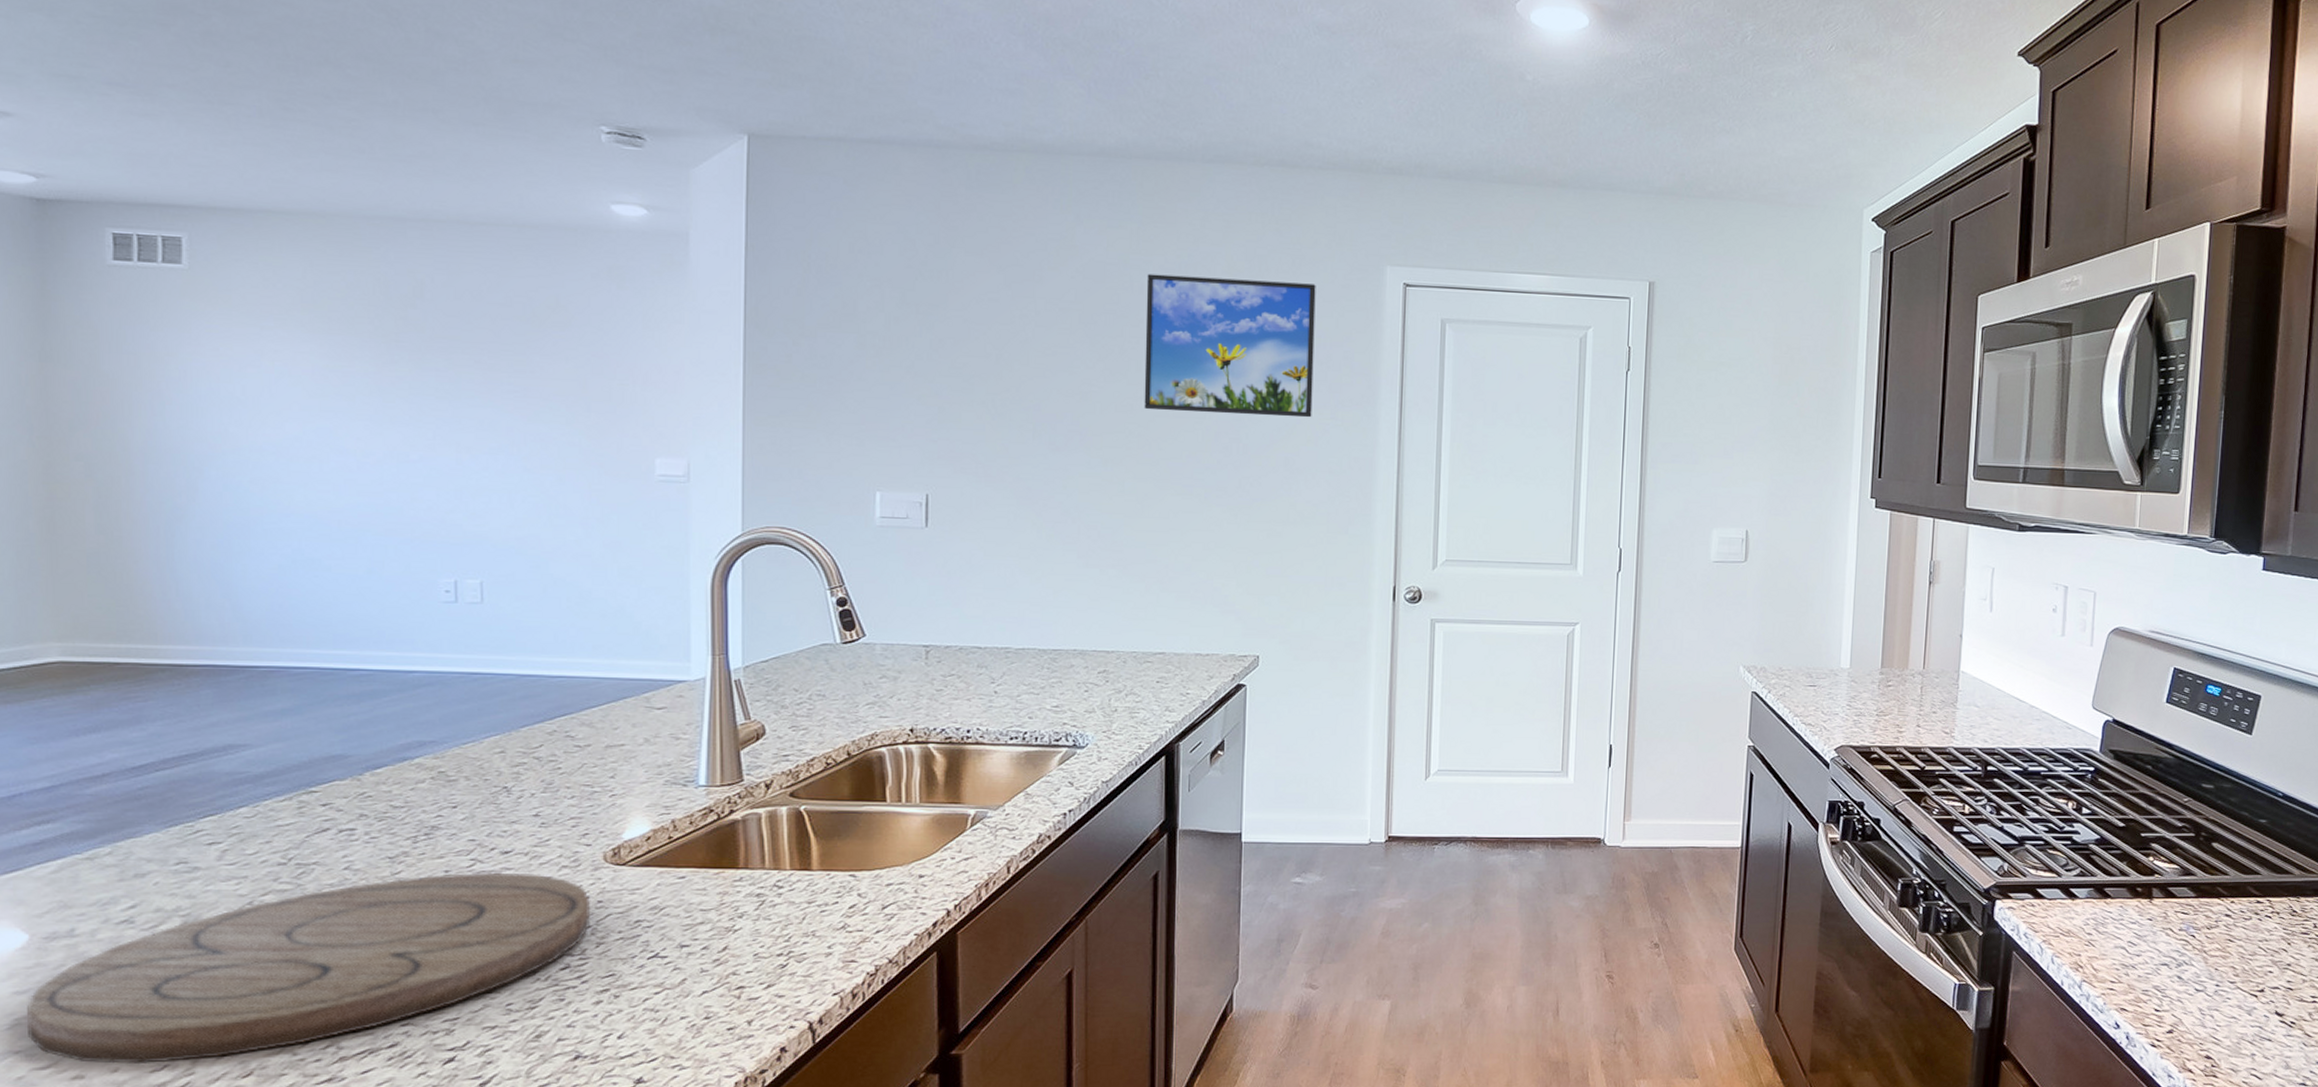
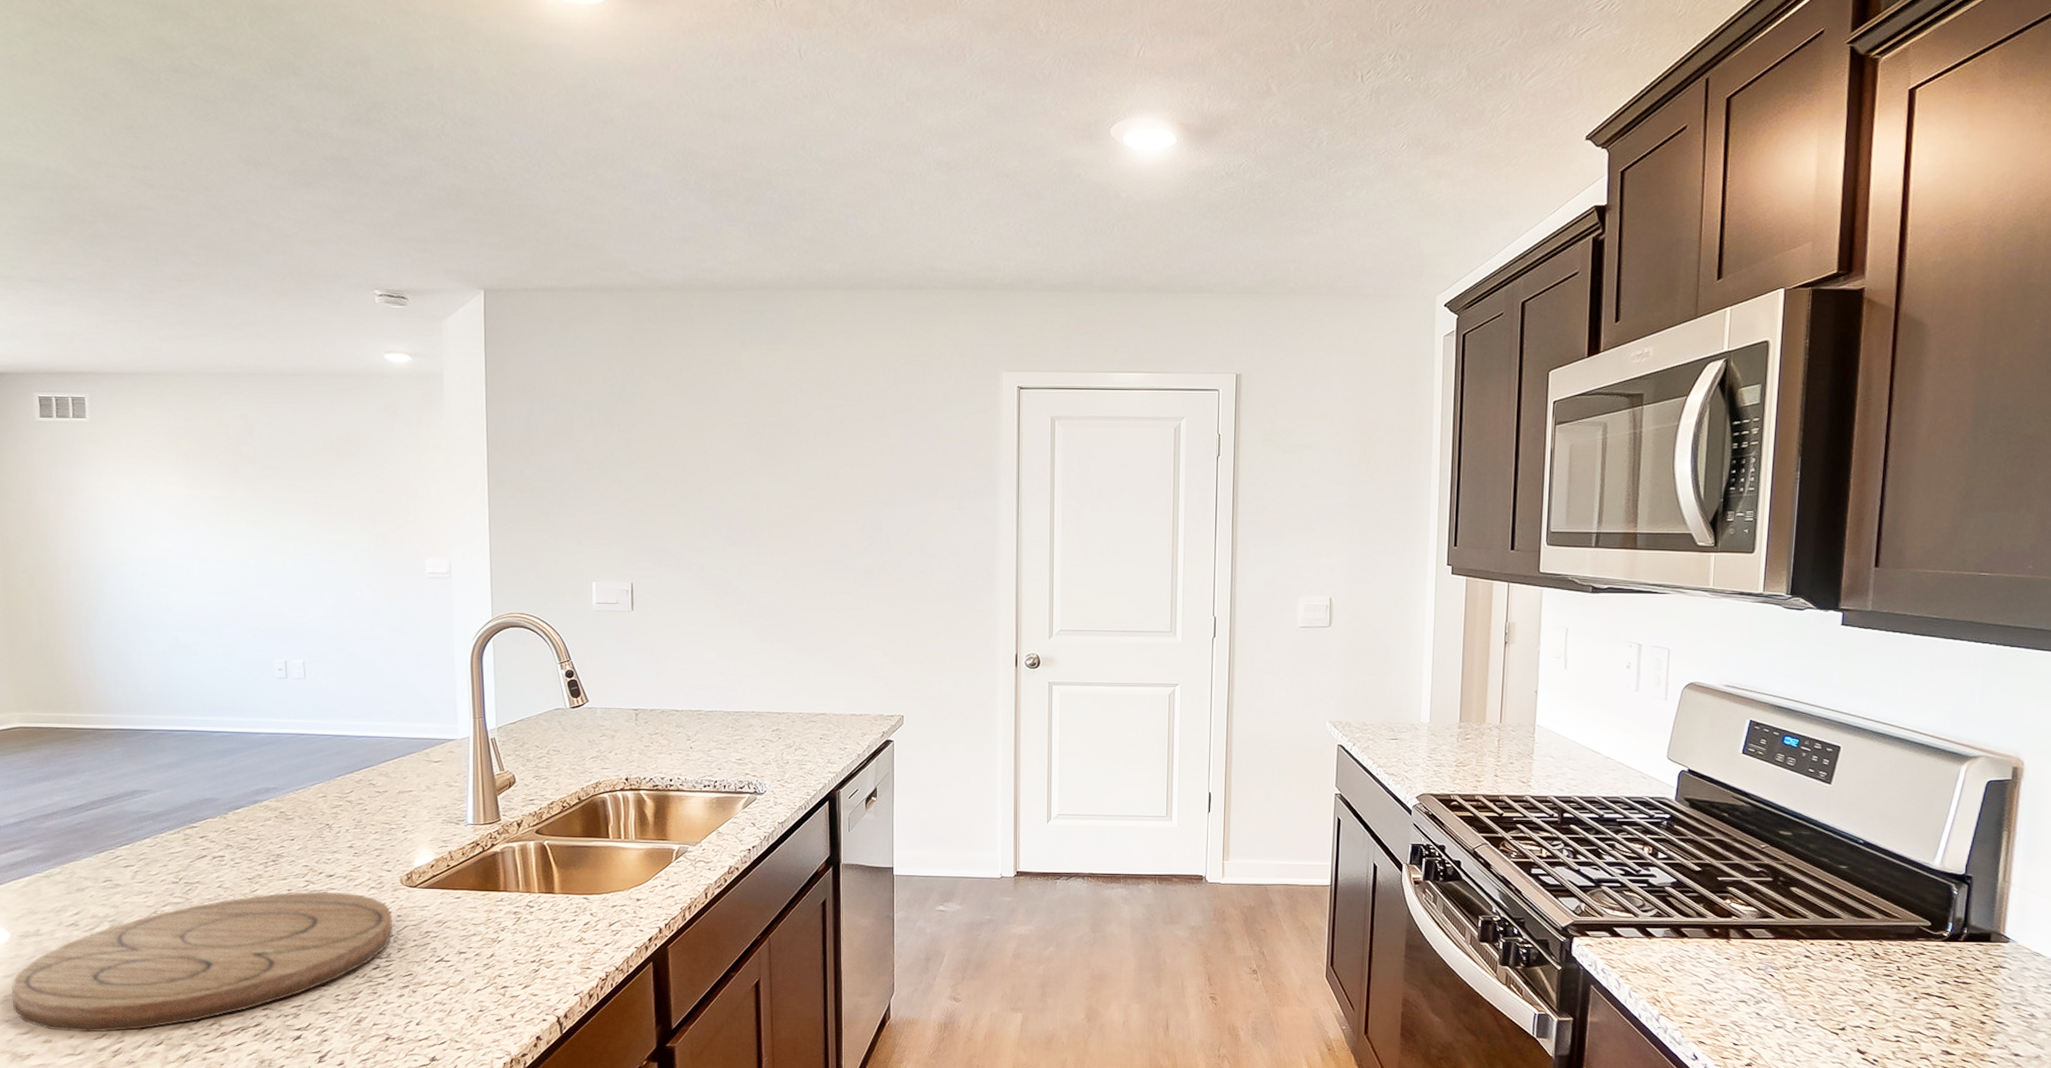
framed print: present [1144,274,1316,418] -> none [801,389,943,509]

